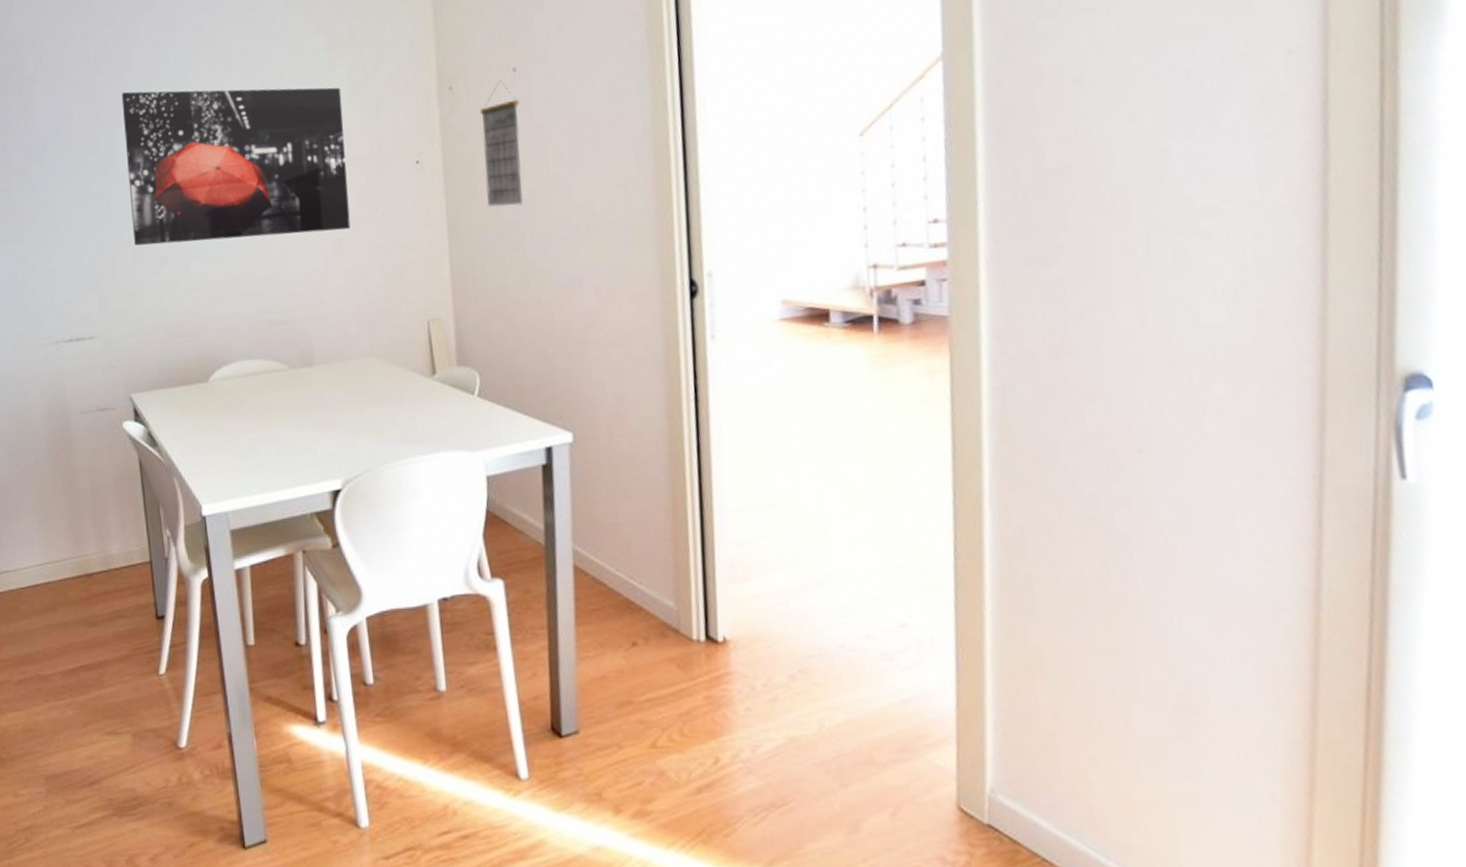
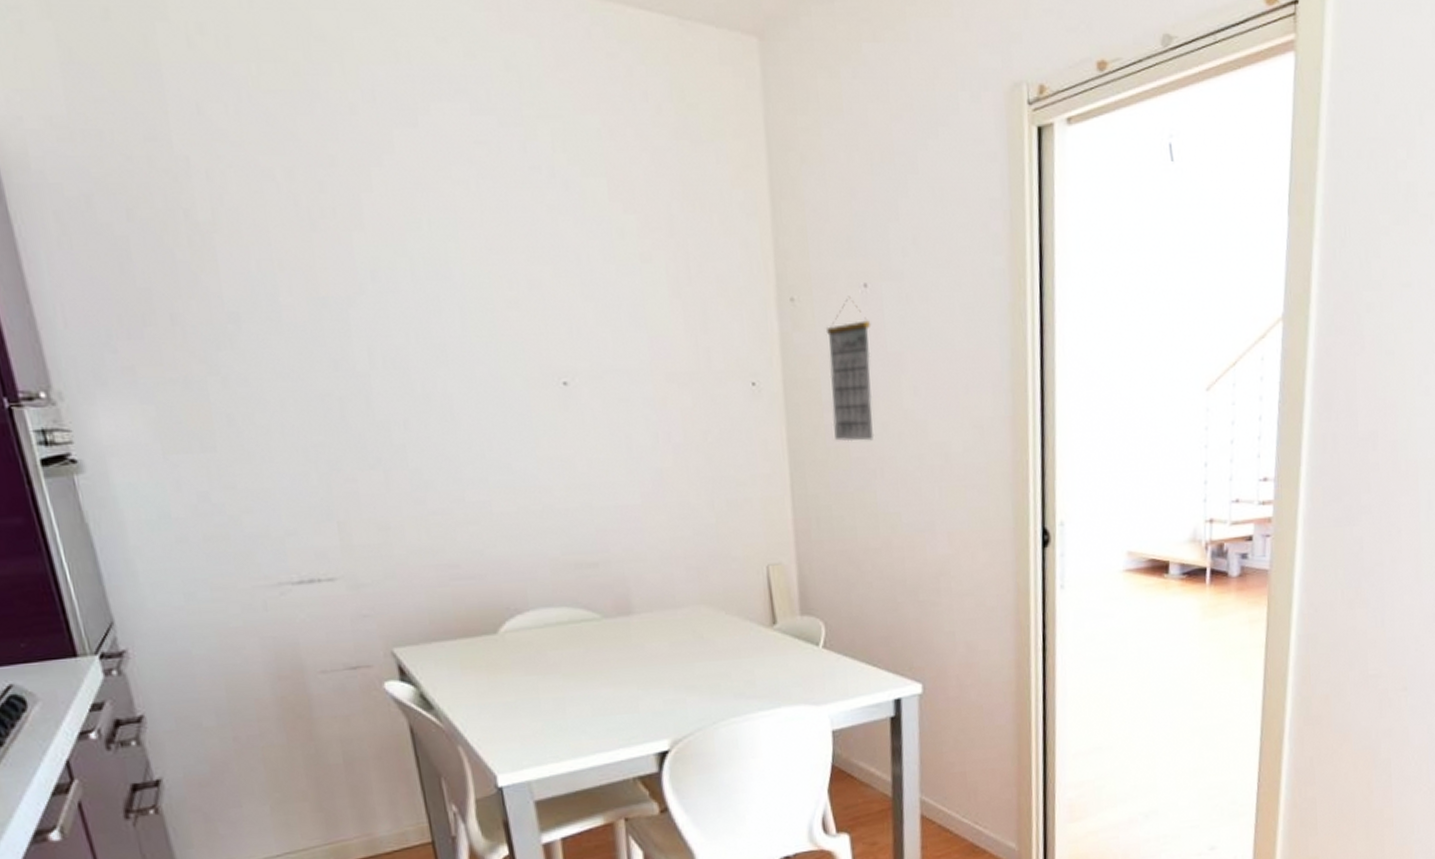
wall art: present [121,87,351,246] -> none [352,260,674,465]

